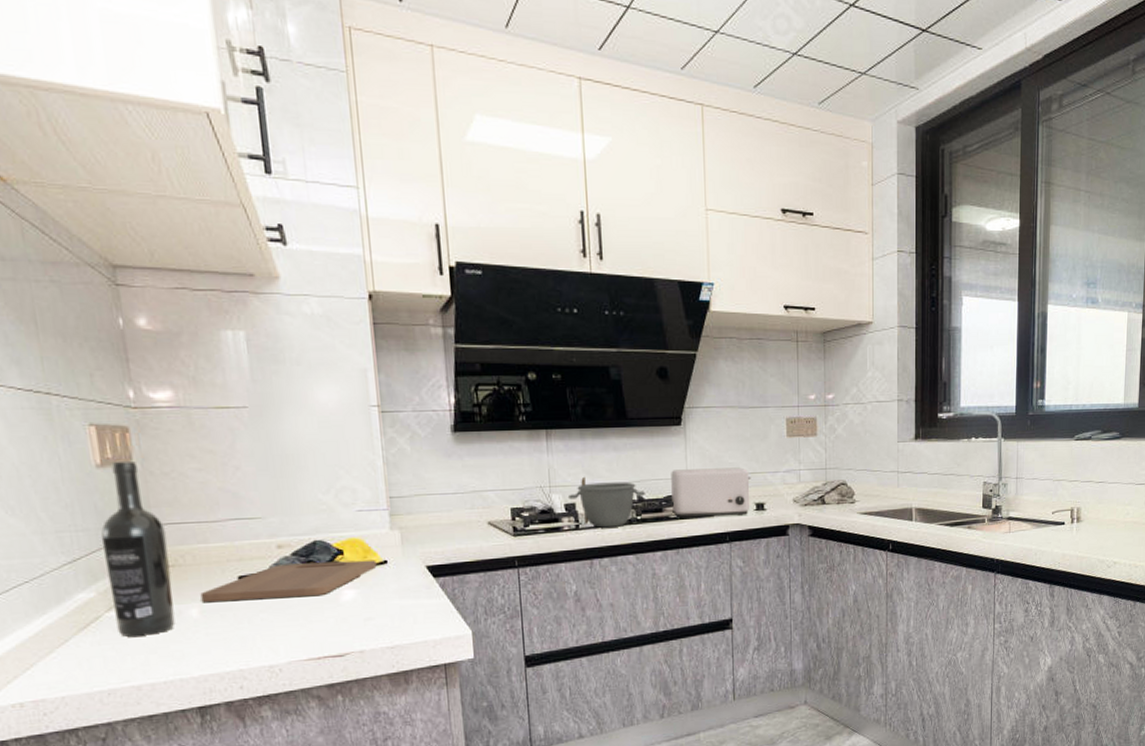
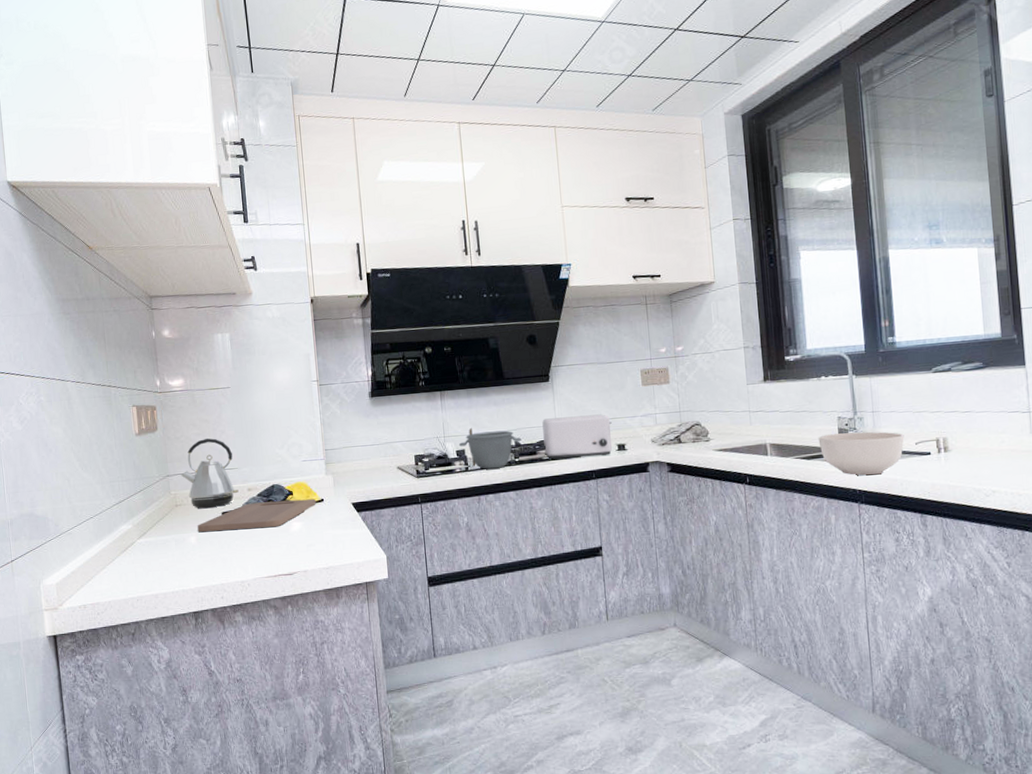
wine bottle: present [100,462,176,637] -> none [136,430,181,558]
kettle: none [172,476,264,570] -> present [181,438,239,508]
bowl: none [963,498,1043,545] -> present [818,431,905,476]

